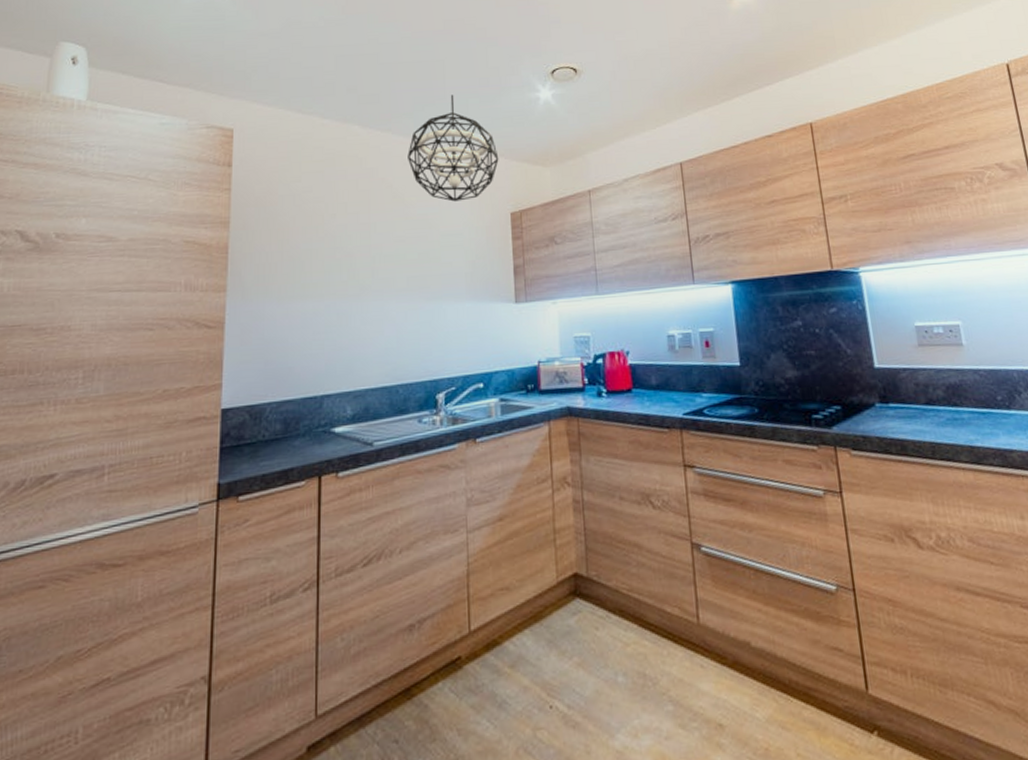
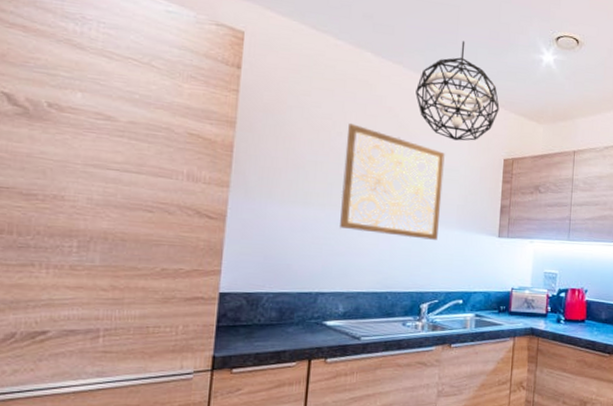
wall art: none [339,203,447,319] -> present [340,124,445,240]

